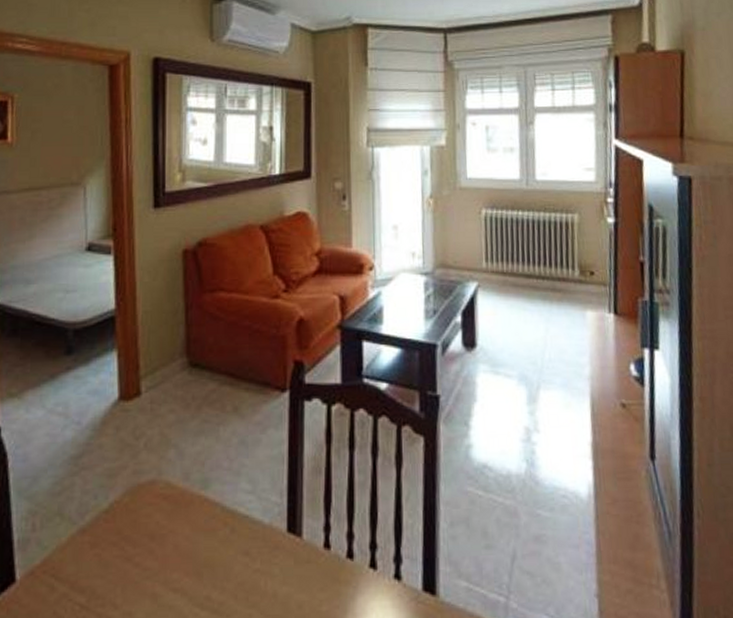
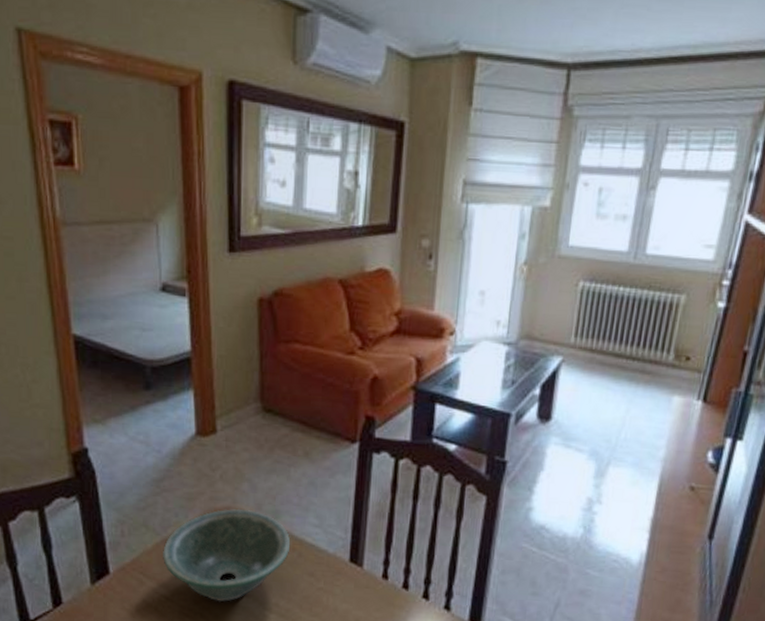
bowl: none [78,480,222,604] -> present [163,508,291,603]

